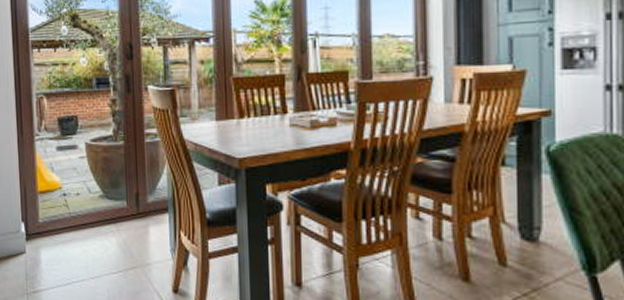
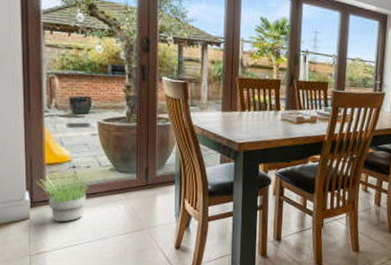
potted plant: none [31,201,86,258] -> present [37,173,96,223]

